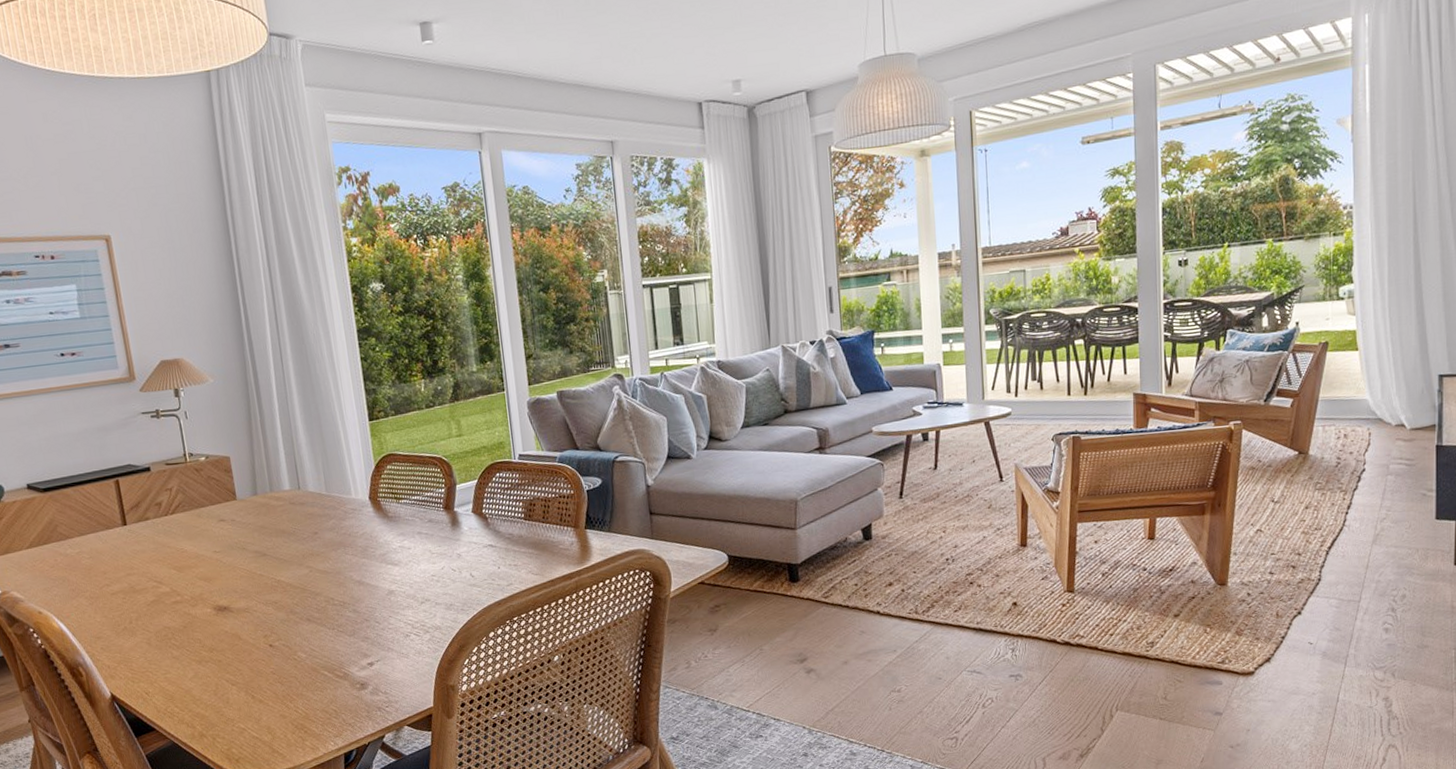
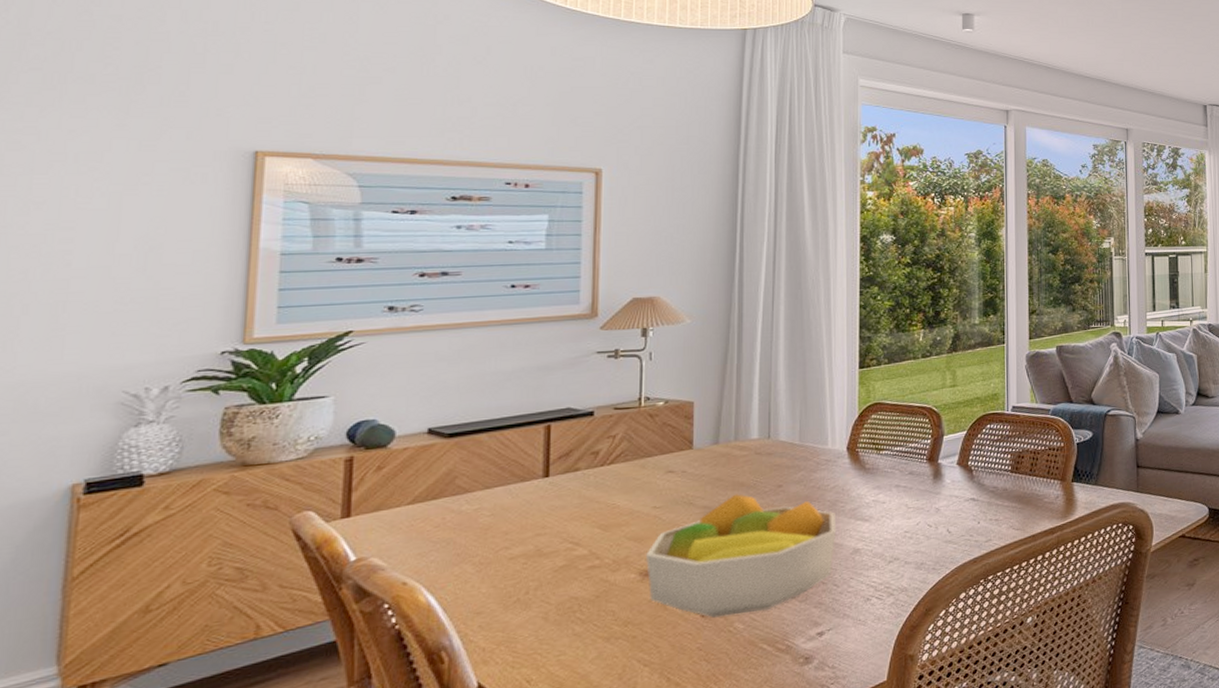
fruit bowl: none [216,540,373,648] -> present [646,494,837,618]

